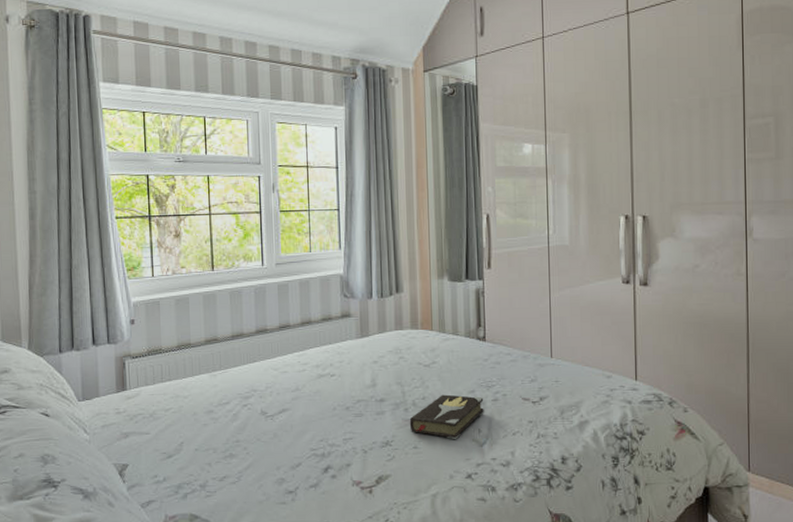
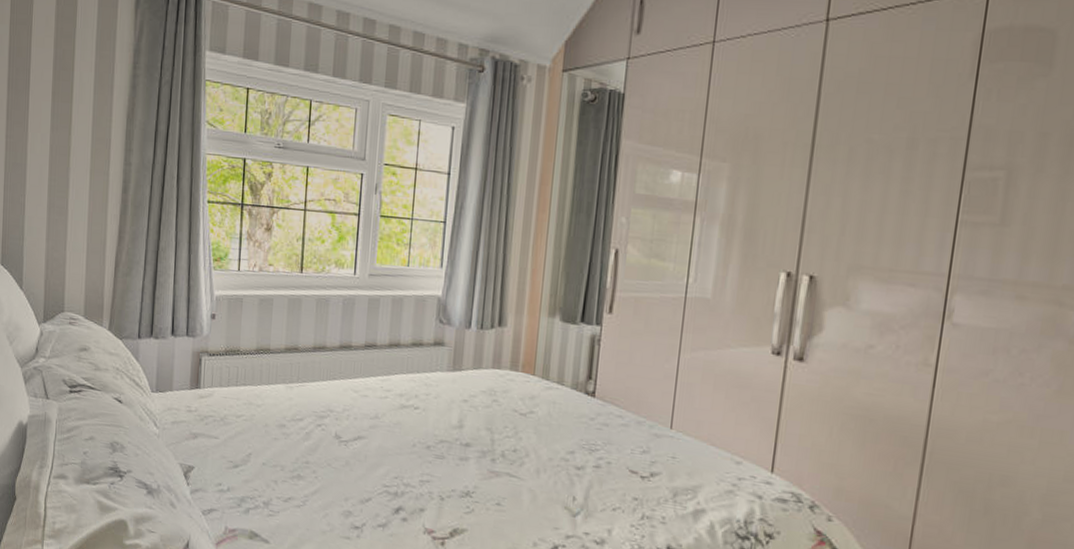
hardback book: present [409,394,484,439] -> none [495,450,584,503]

